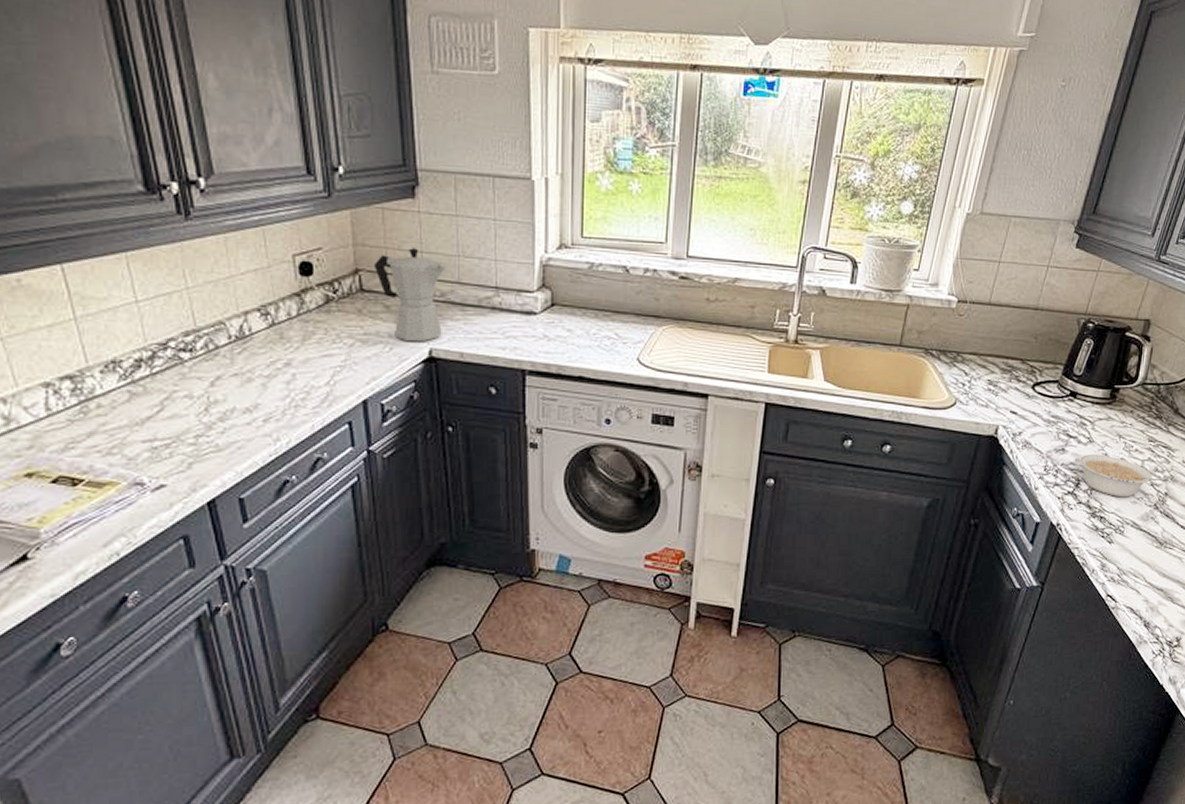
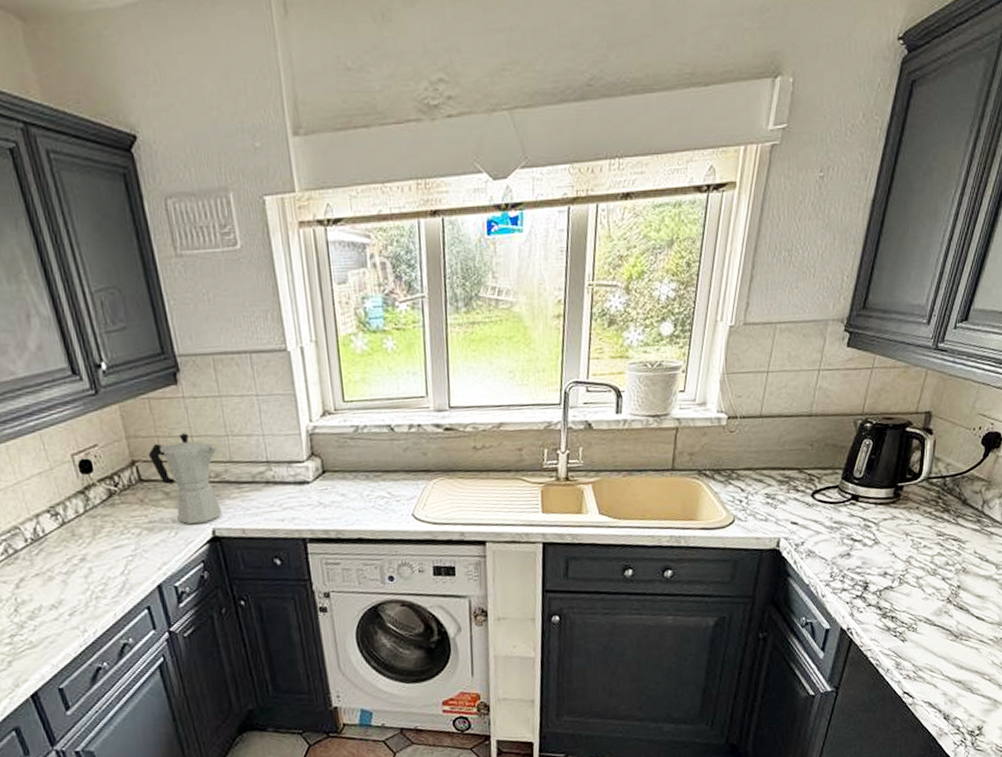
legume: present [1079,454,1169,498] -> none [865,554,960,595]

